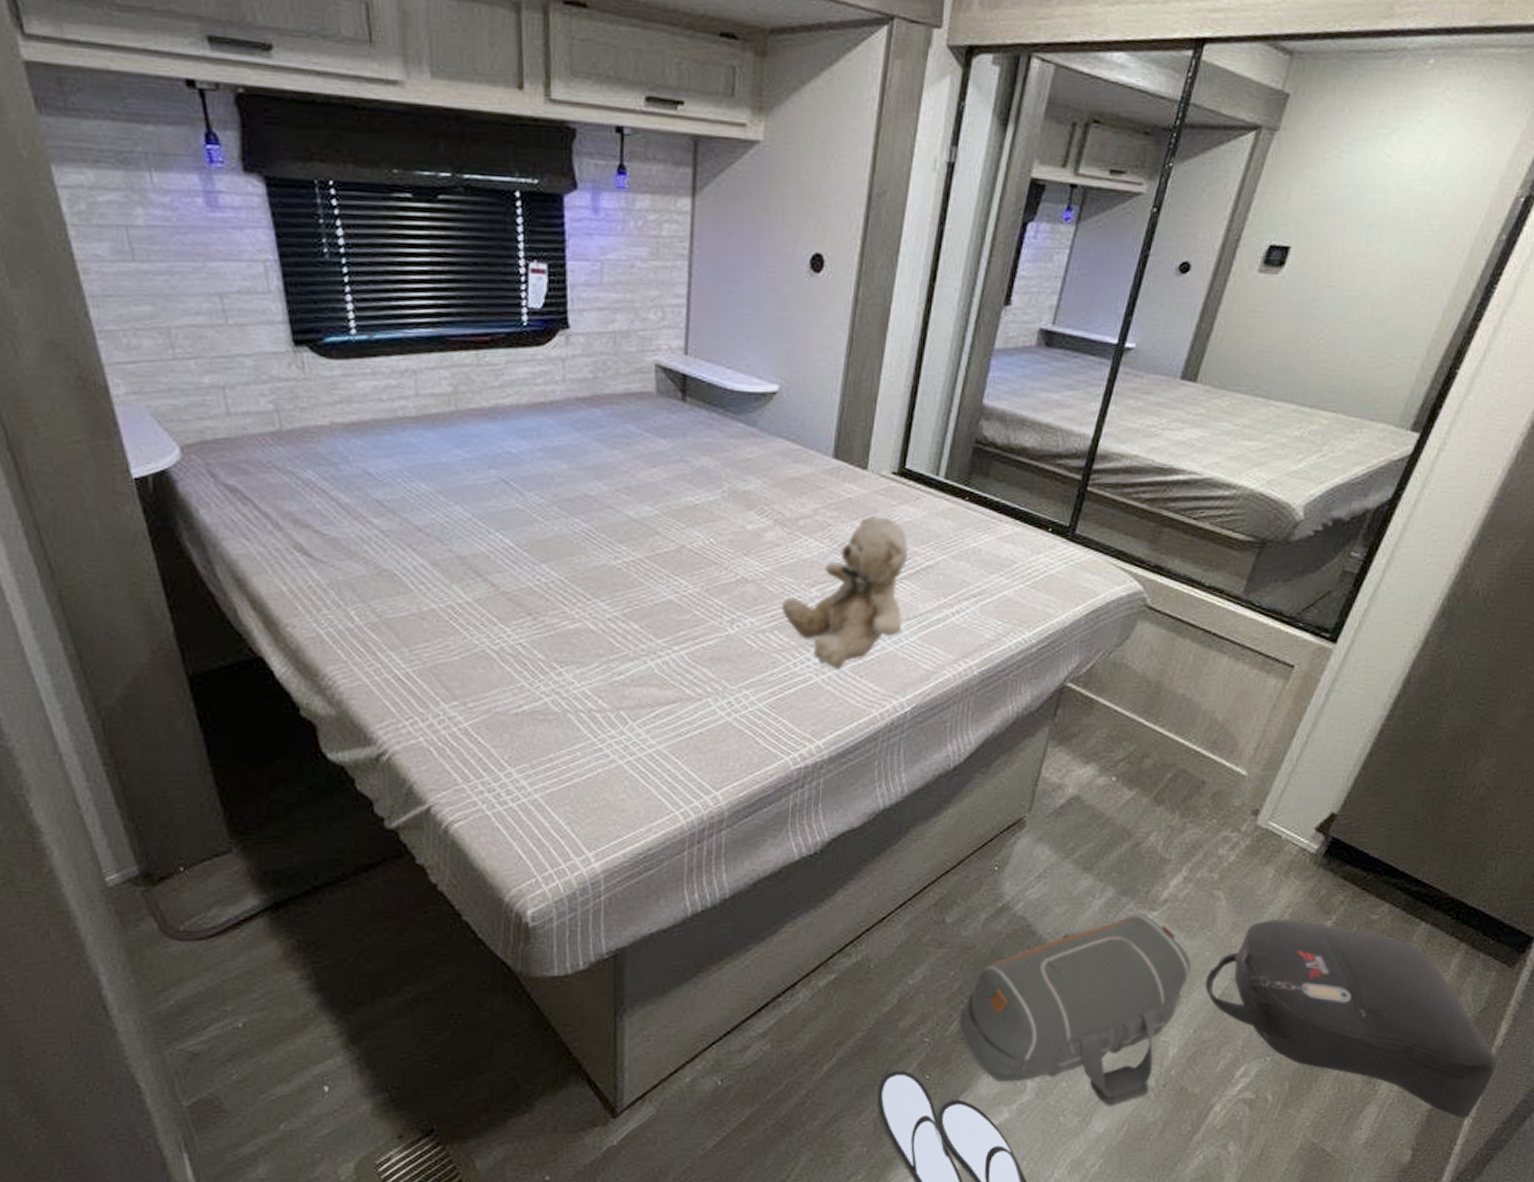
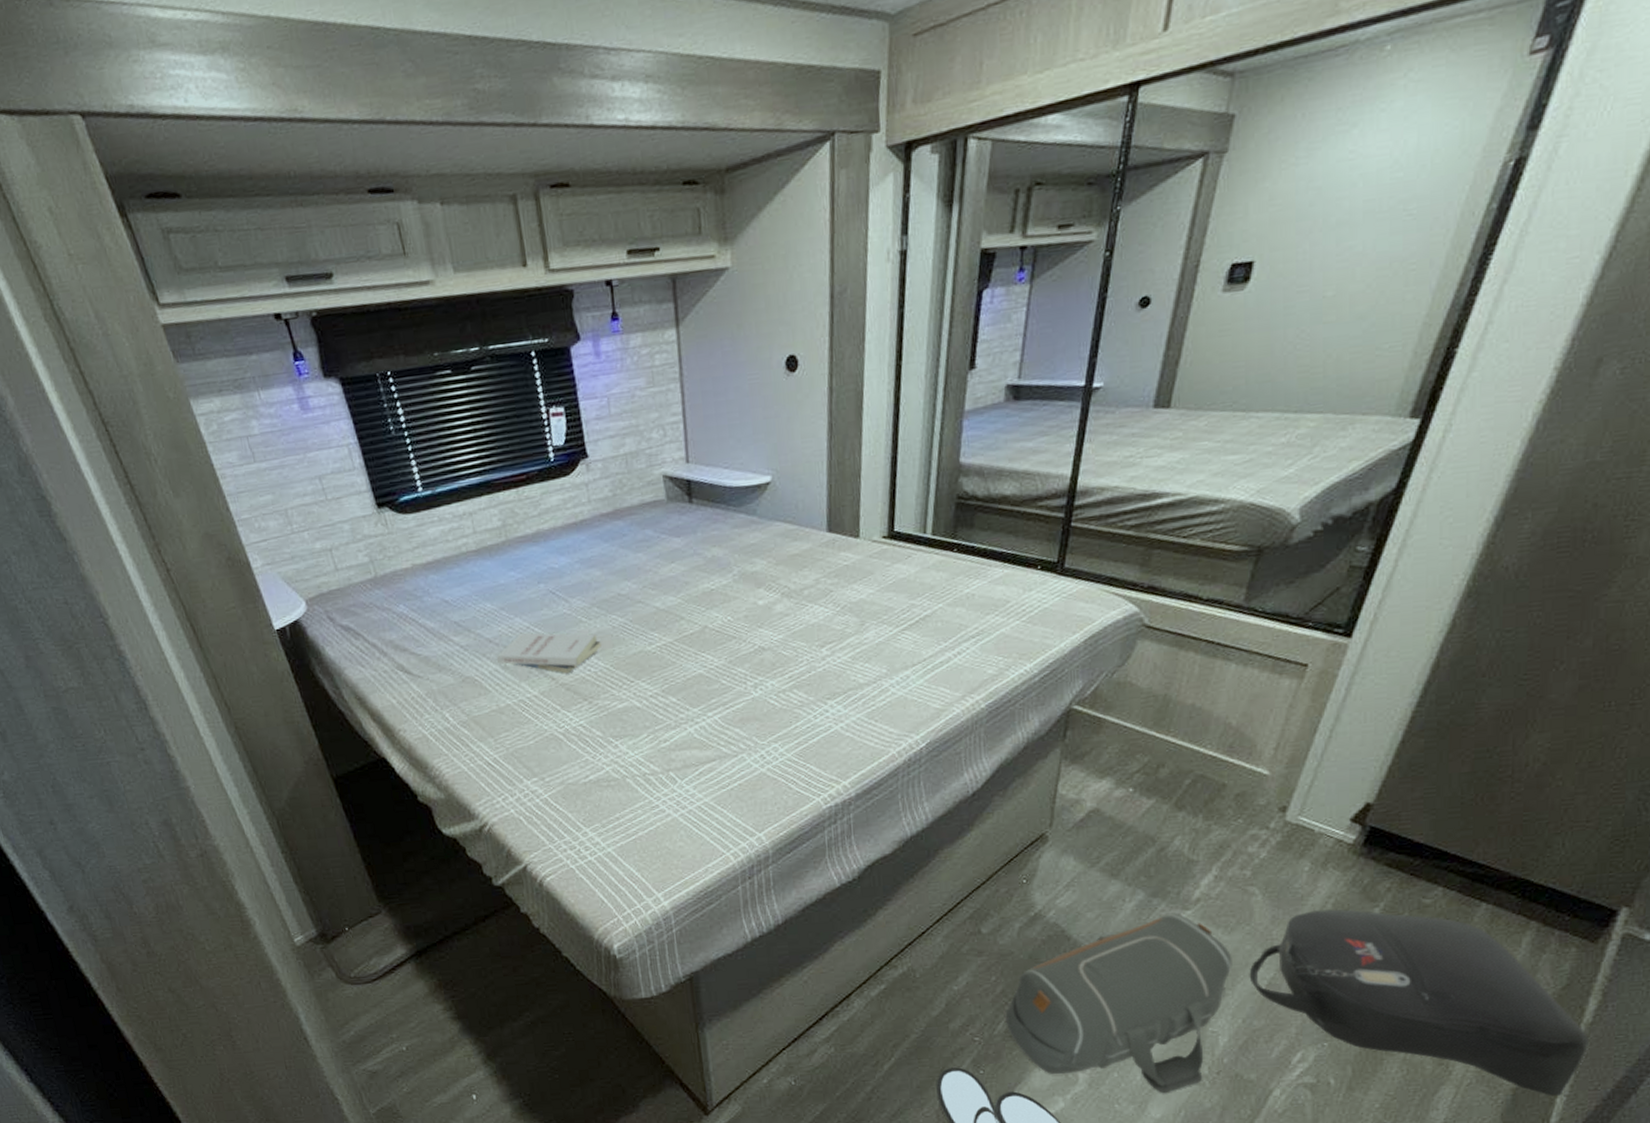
books: none [424,524,557,581] -> present [496,632,602,674]
teddy bear: present [781,514,909,669] -> none [796,576,909,717]

